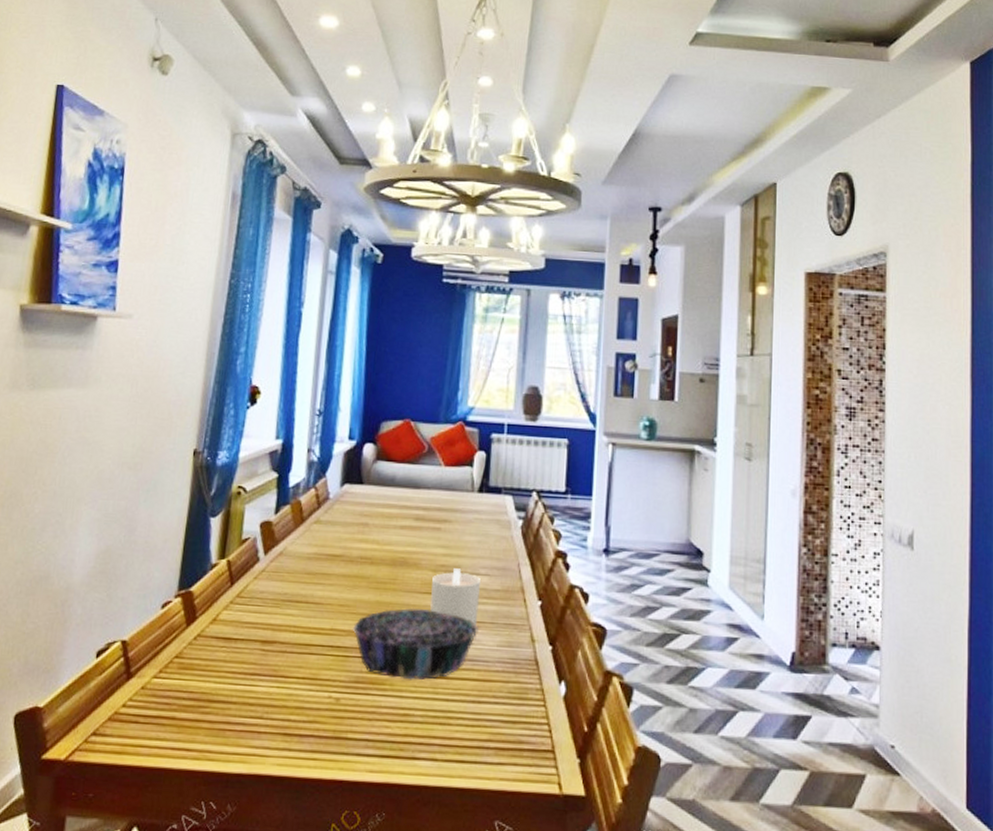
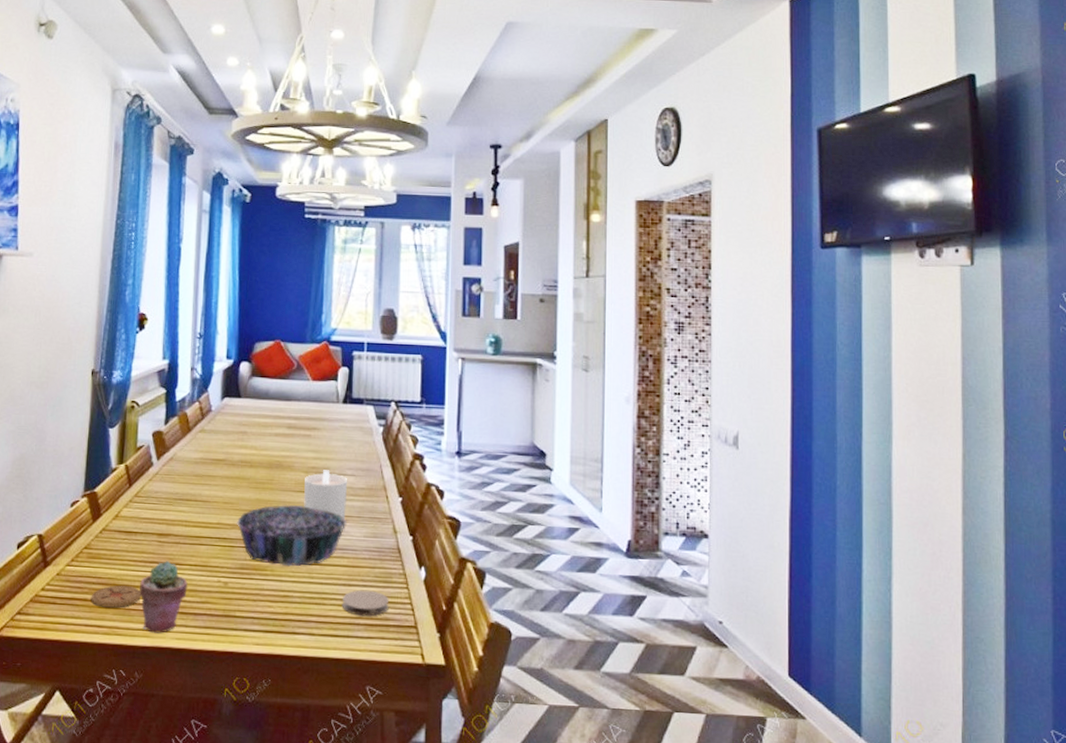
coaster: none [179,701,239,728] -> present [91,585,141,608]
potted succulent: none [237,673,294,758] -> present [139,561,188,633]
coaster: none [469,707,524,739] -> present [341,589,390,617]

